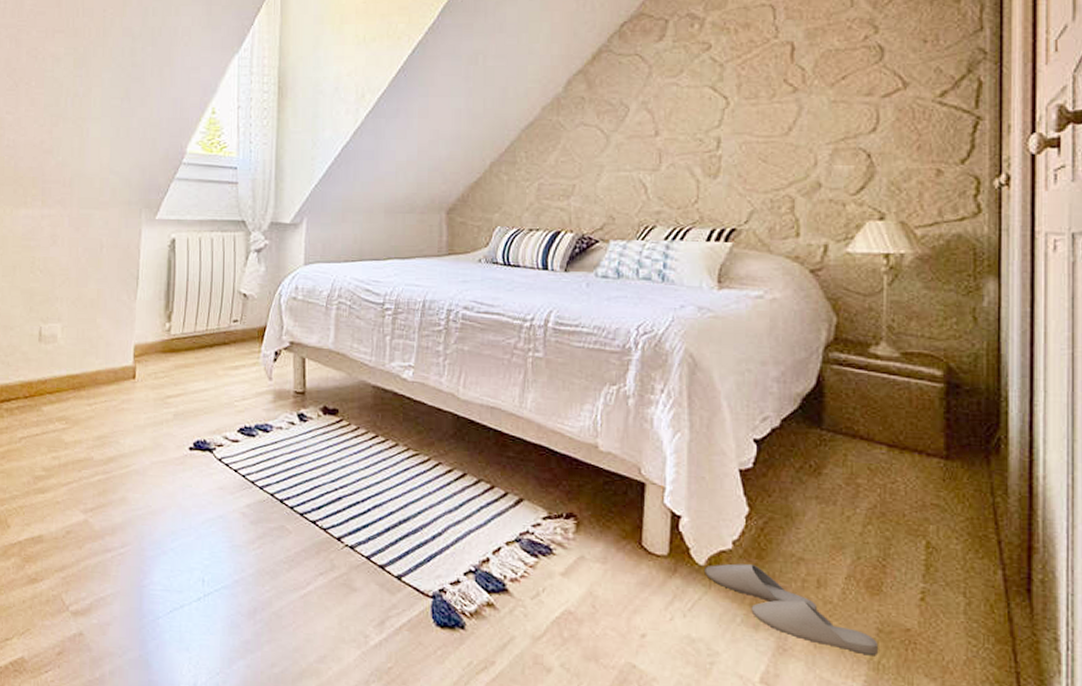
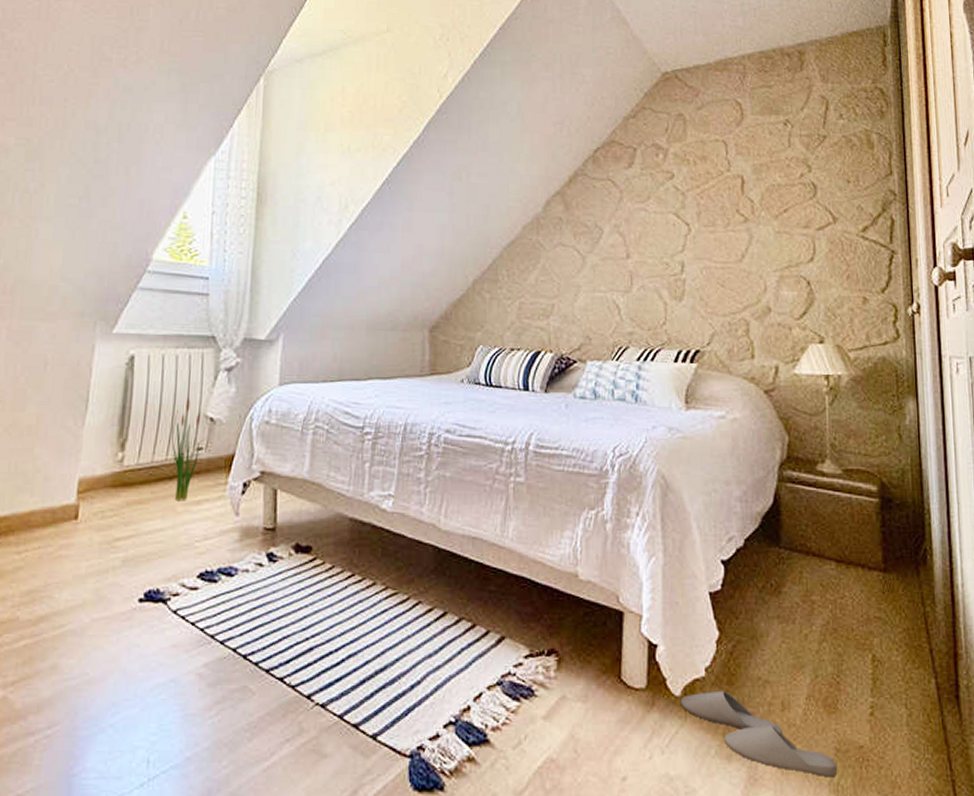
plant: none [211,274,239,366] -> present [171,396,204,501]

